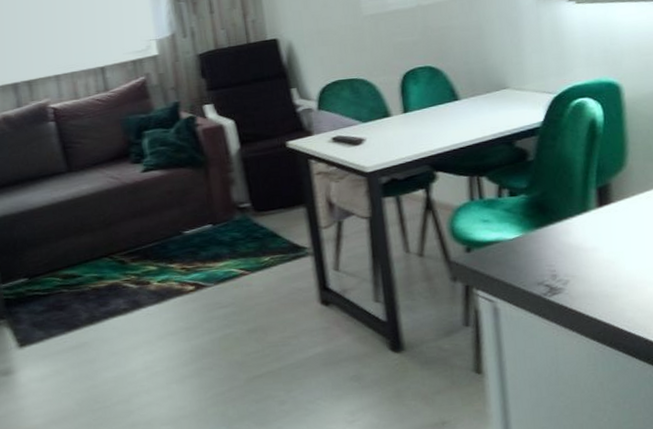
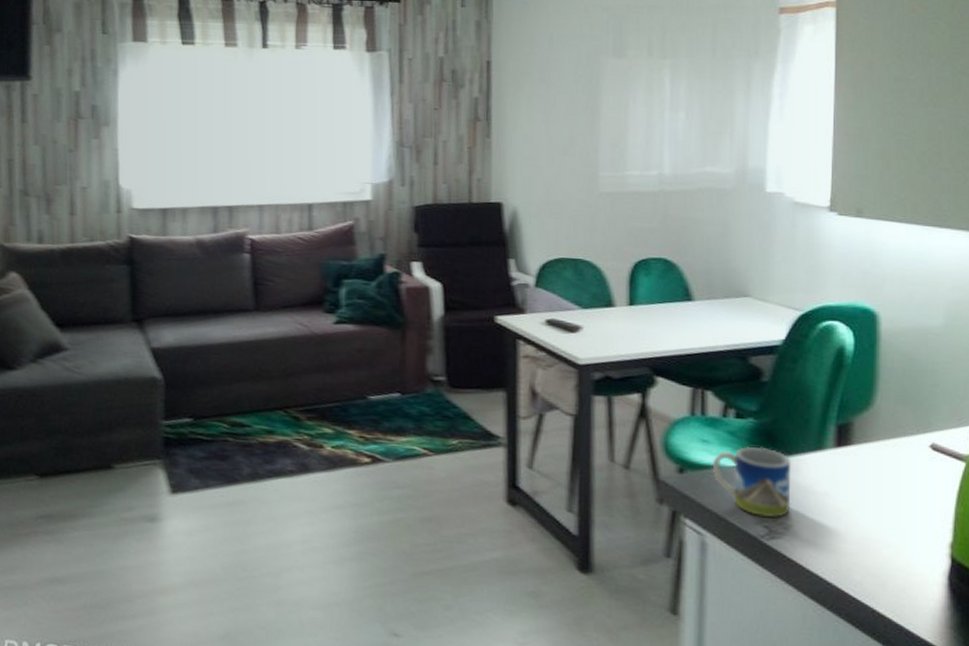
mug: none [494,217,567,278] -> present [712,447,791,519]

